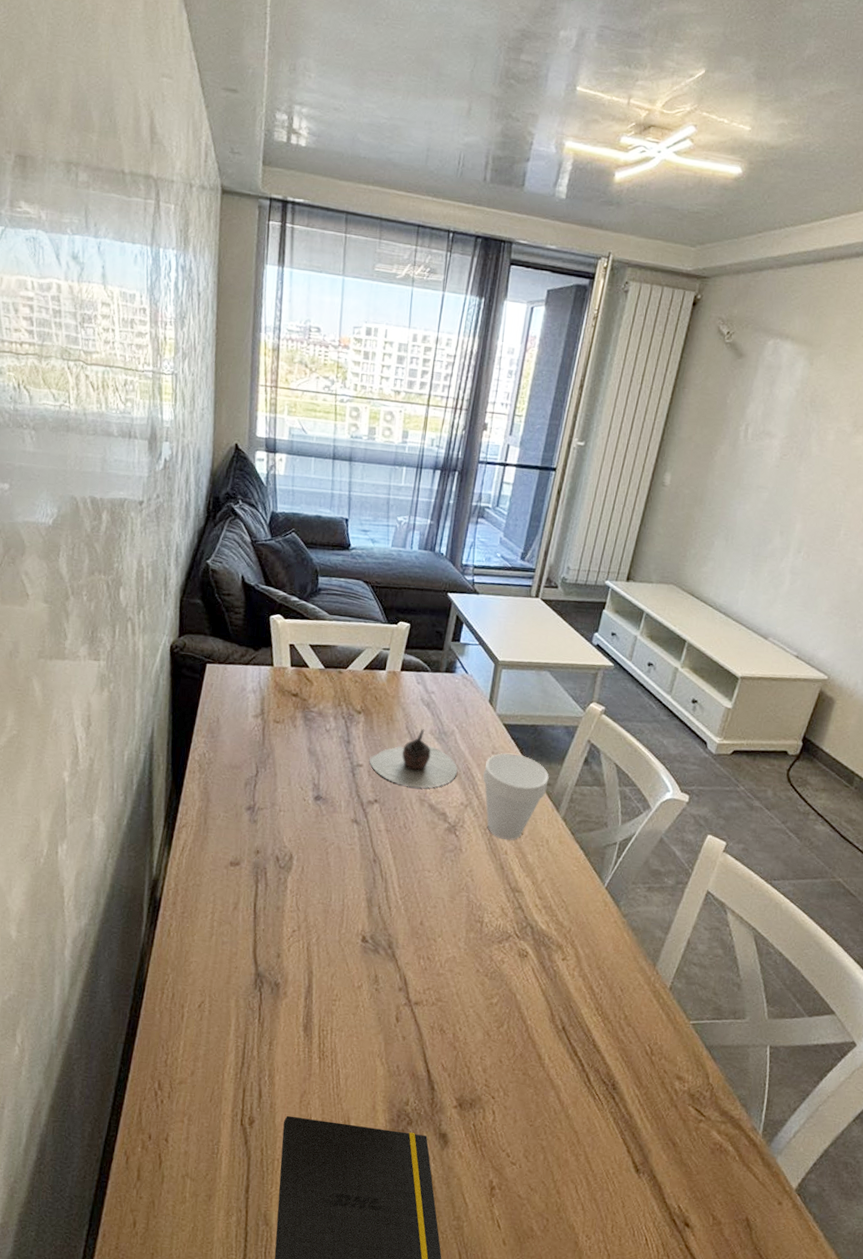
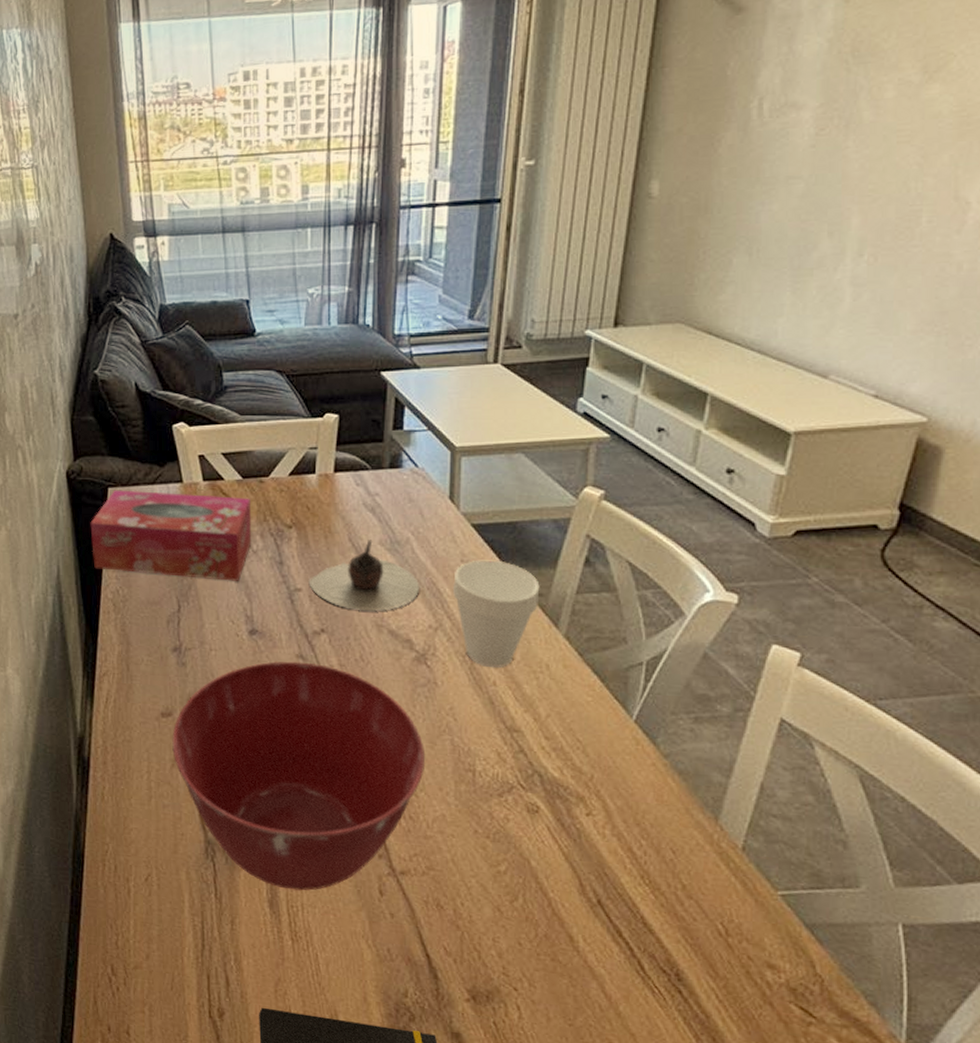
tissue box: none [185,666,330,755] -> present [90,489,252,582]
mixing bowl: none [236,823,446,1017] -> present [172,661,426,891]

